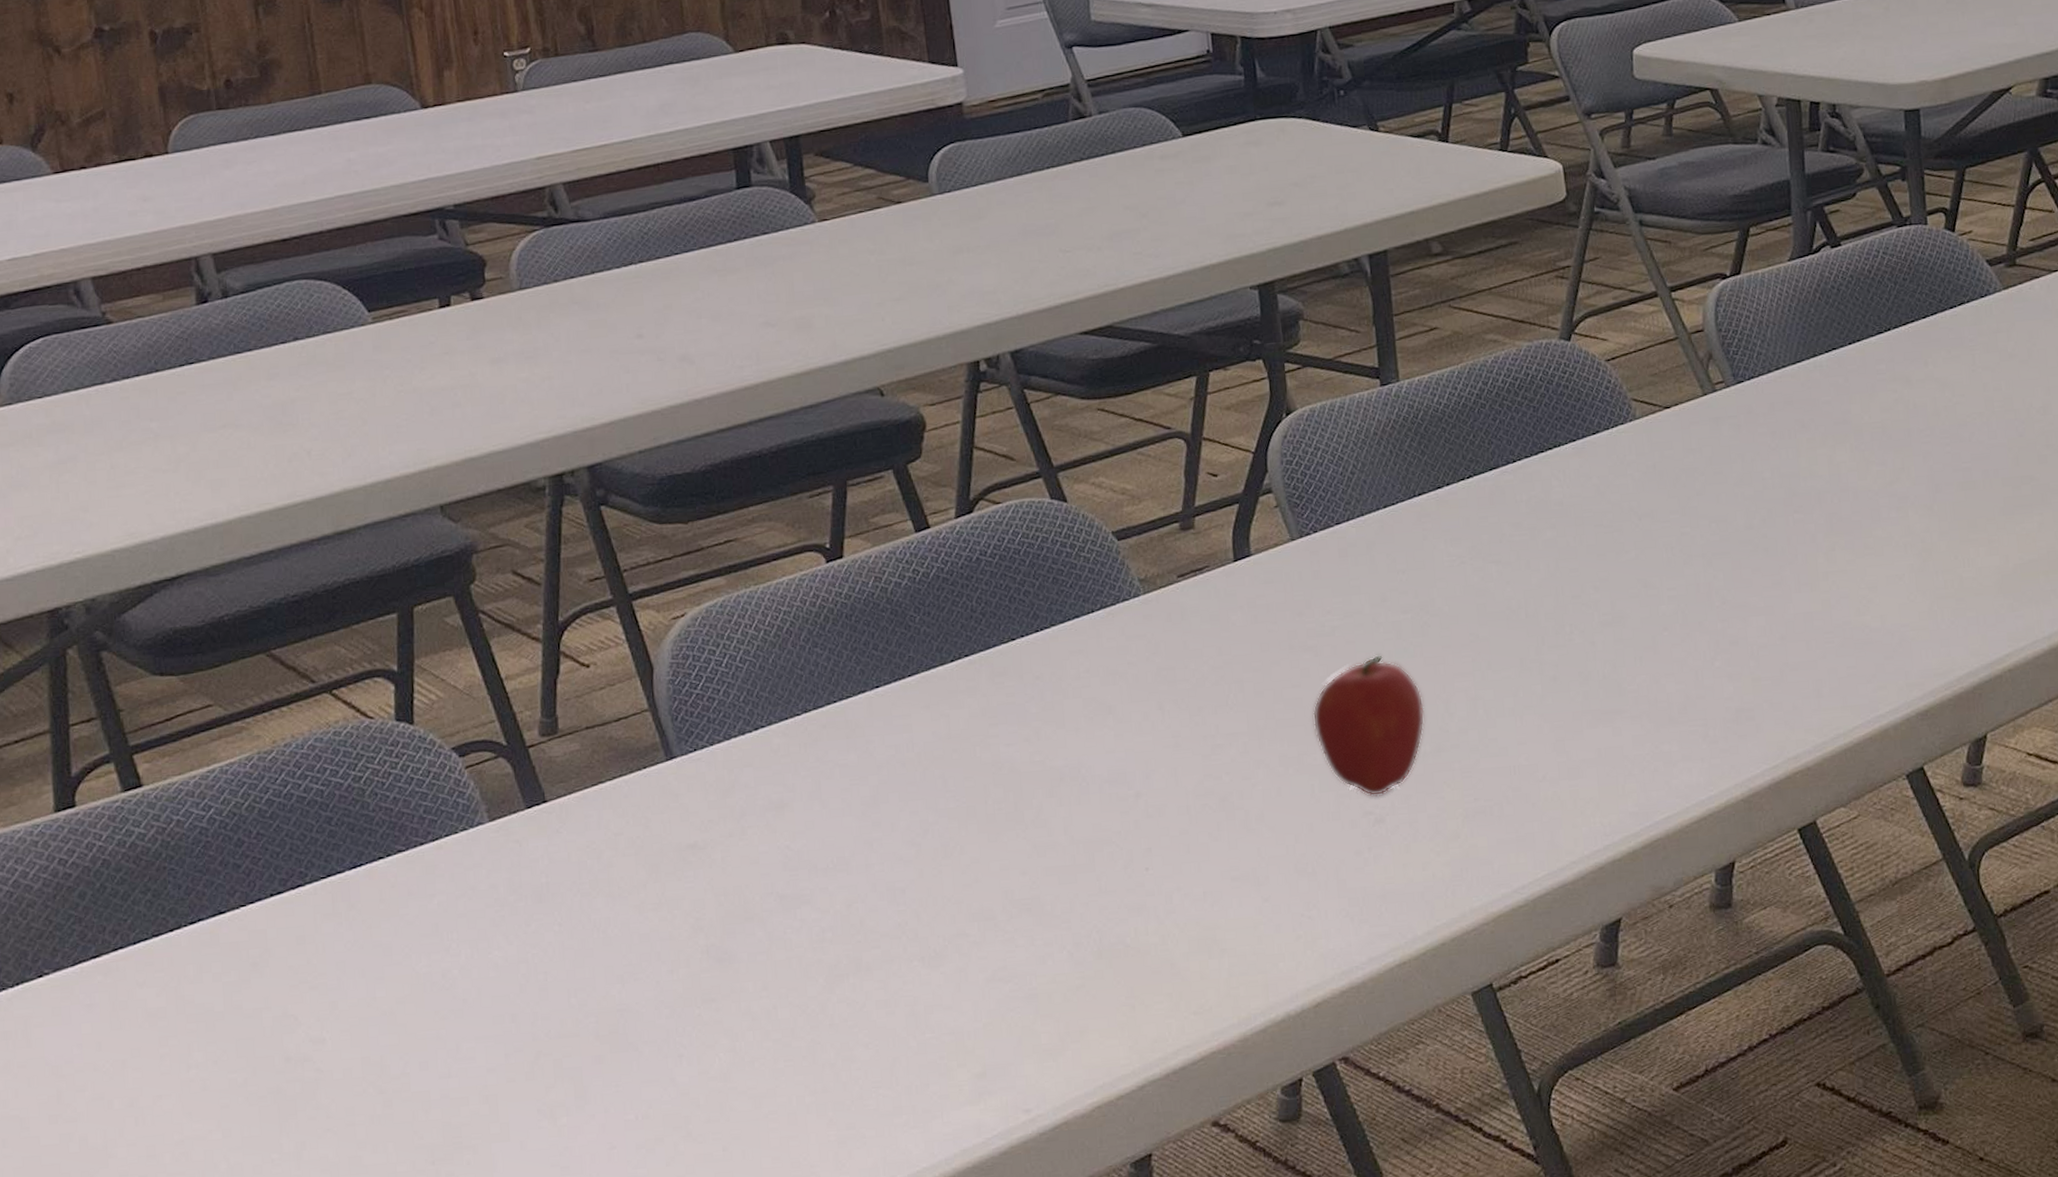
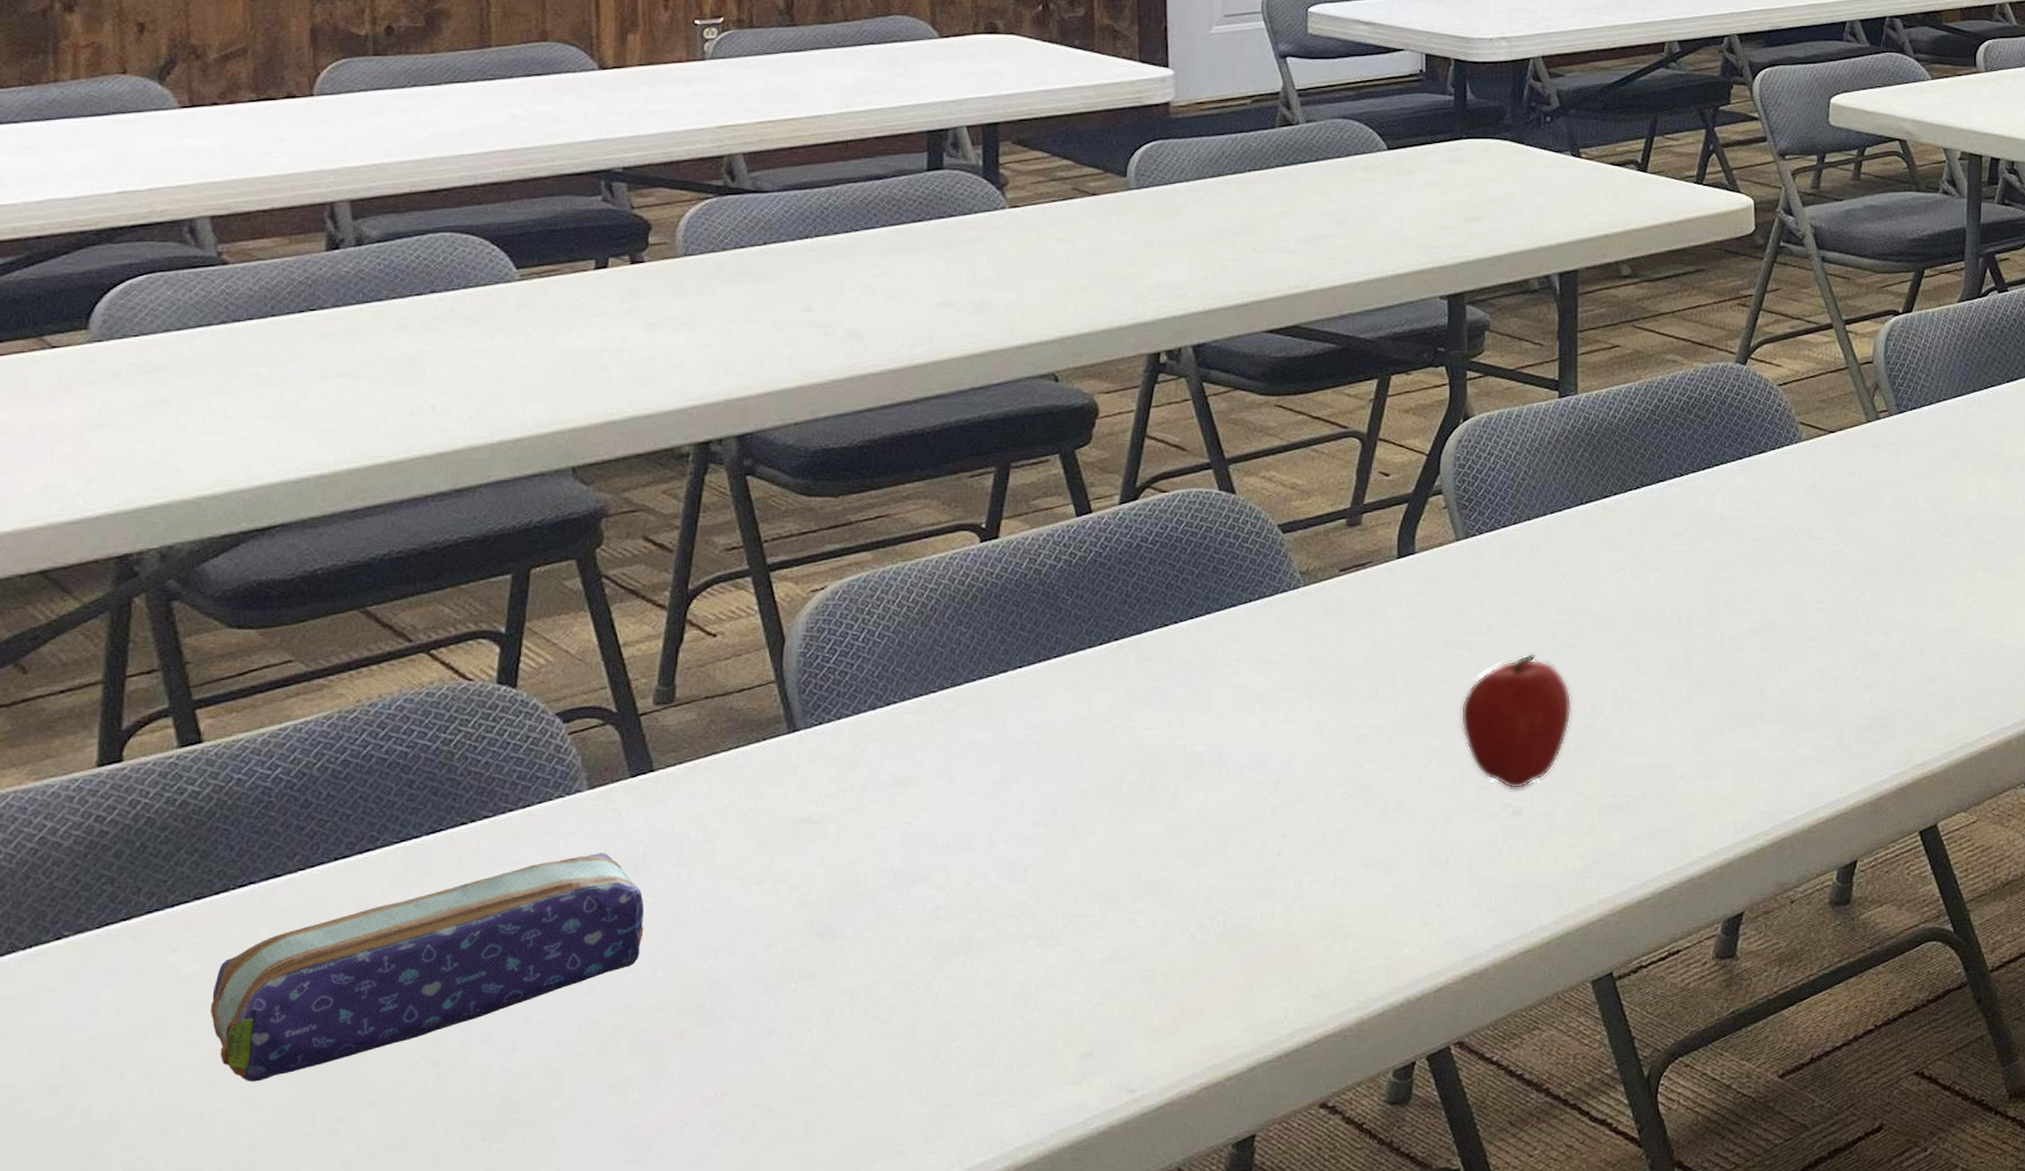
pencil case: none [178,883,555,1110] -> present [210,853,644,1082]

